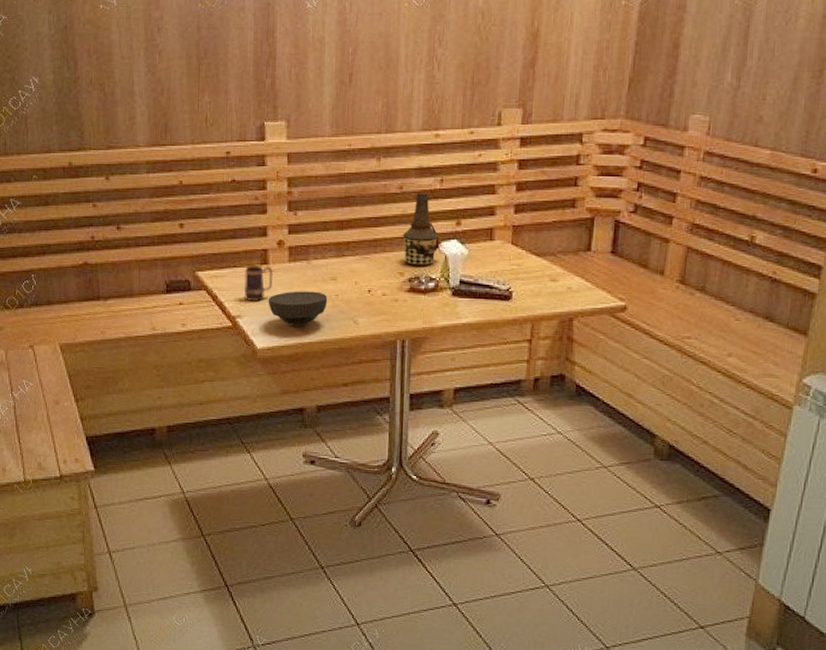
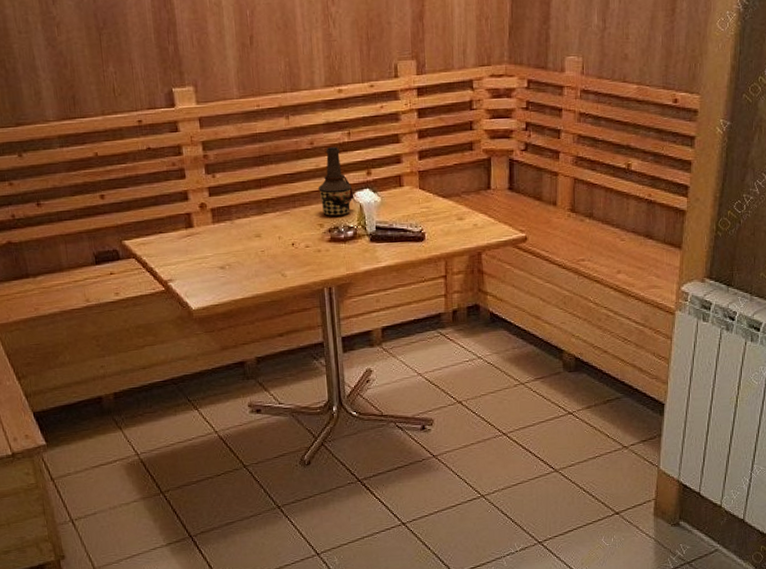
mug: present [244,265,274,301] -> none [170,229,200,264]
bowl: present [268,291,328,326] -> none [197,249,255,285]

